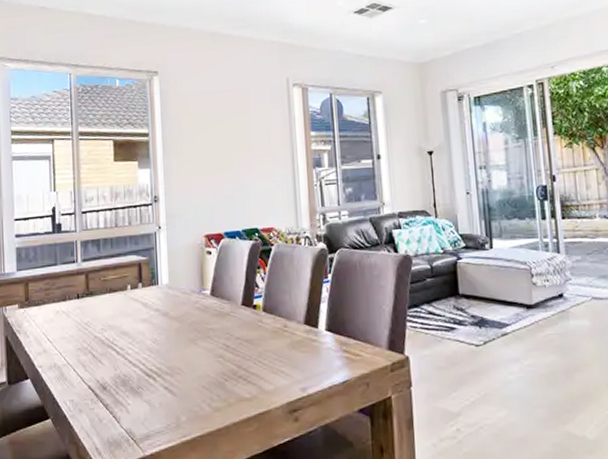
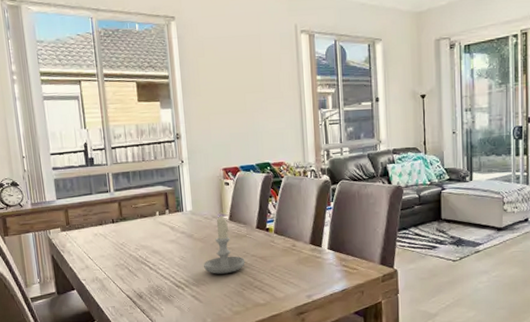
candle: none [180,289,228,361] -> present [204,215,245,274]

